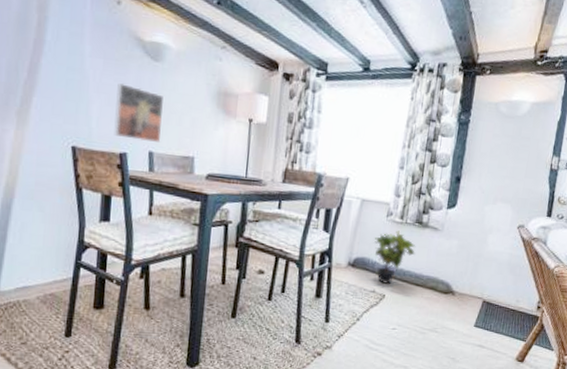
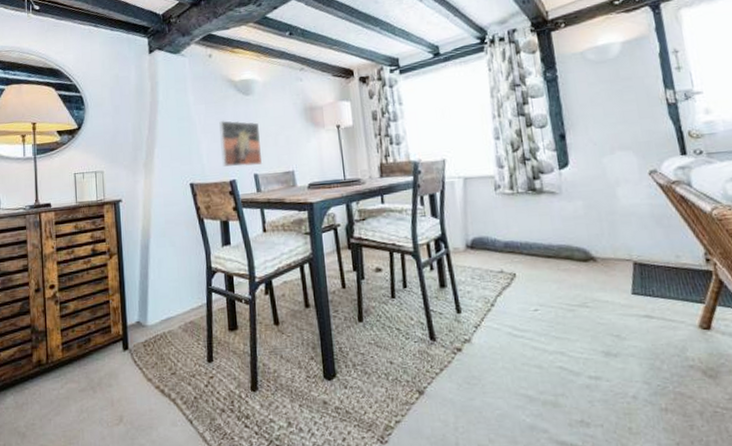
potted plant: present [374,230,416,285] -> none [487,202,537,262]

